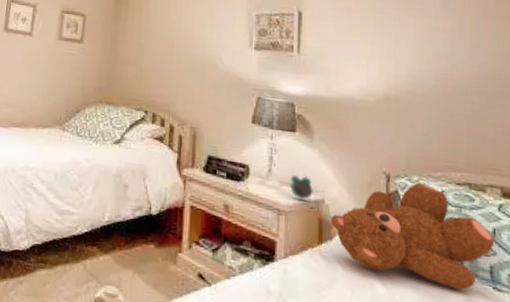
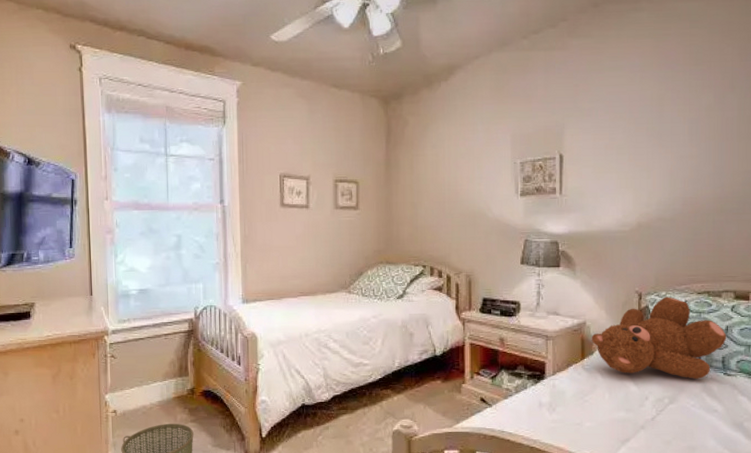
alarm clock: present [290,172,314,202] -> none [556,301,577,326]

